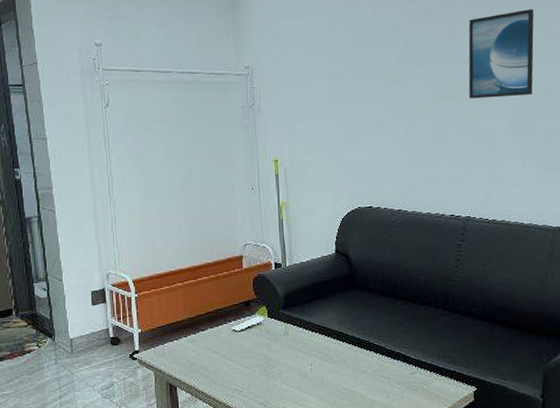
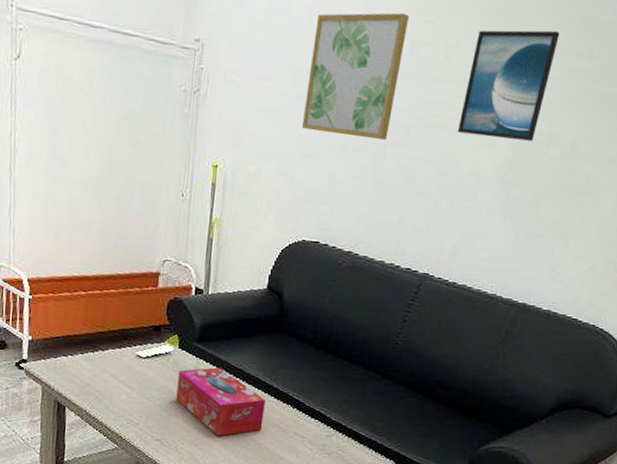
tissue box: none [271,329,352,391] -> present [176,367,266,436]
wall art: none [339,18,413,119] -> present [302,13,409,141]

